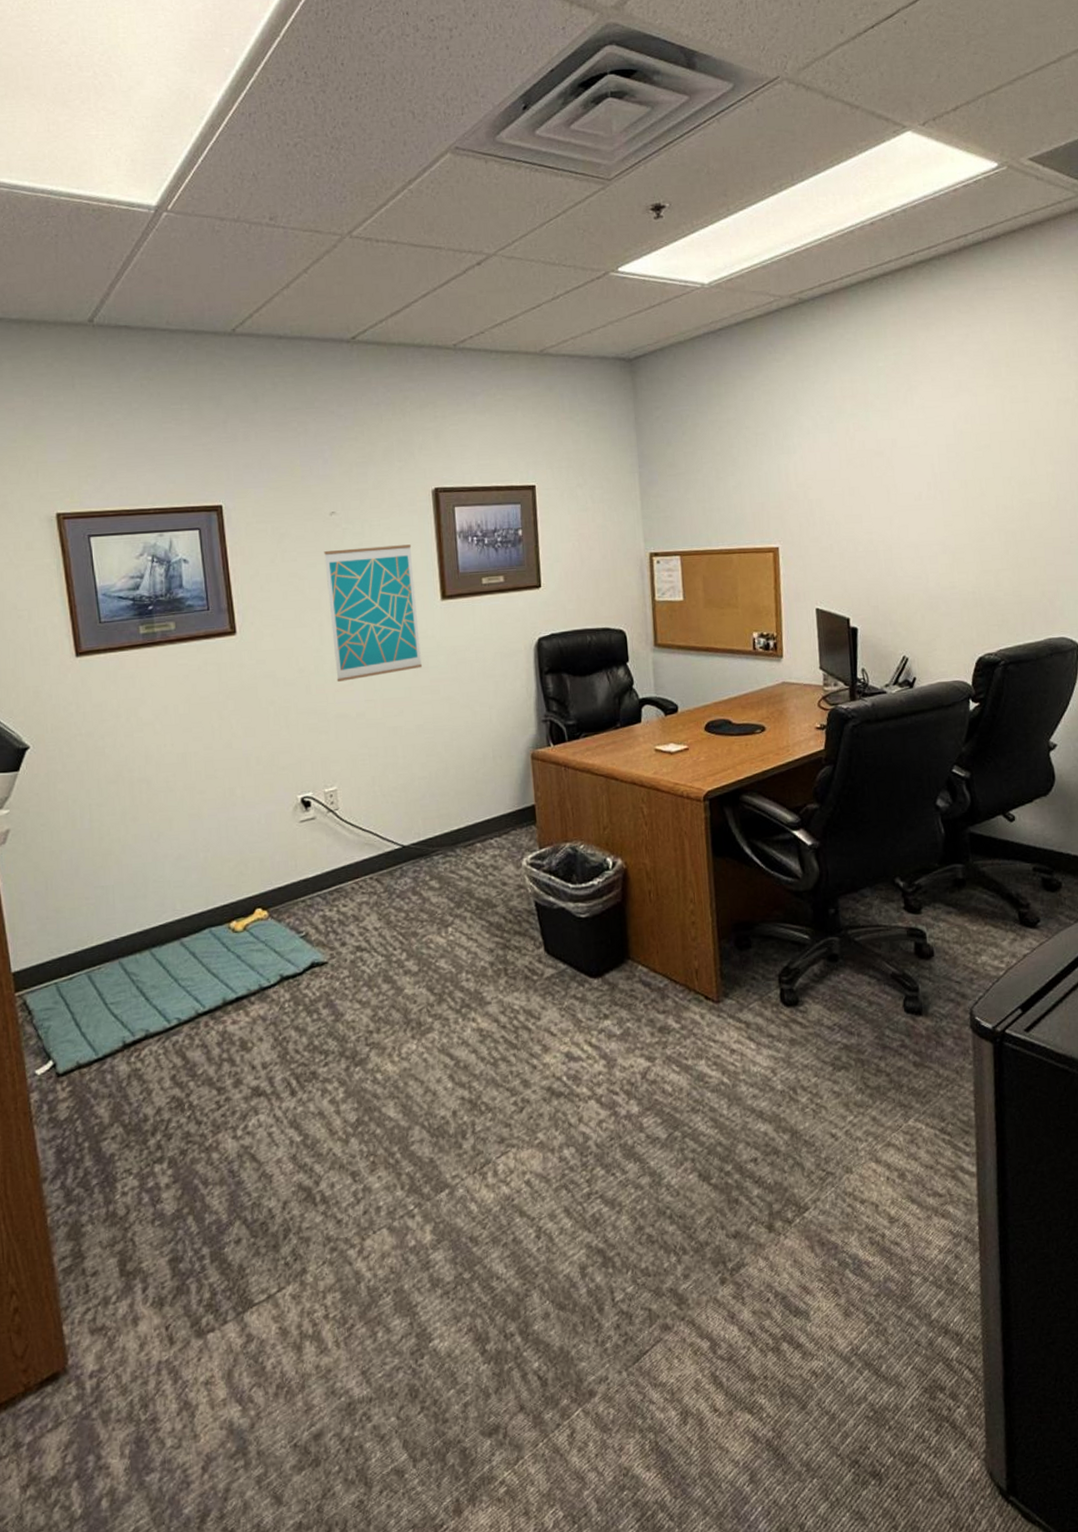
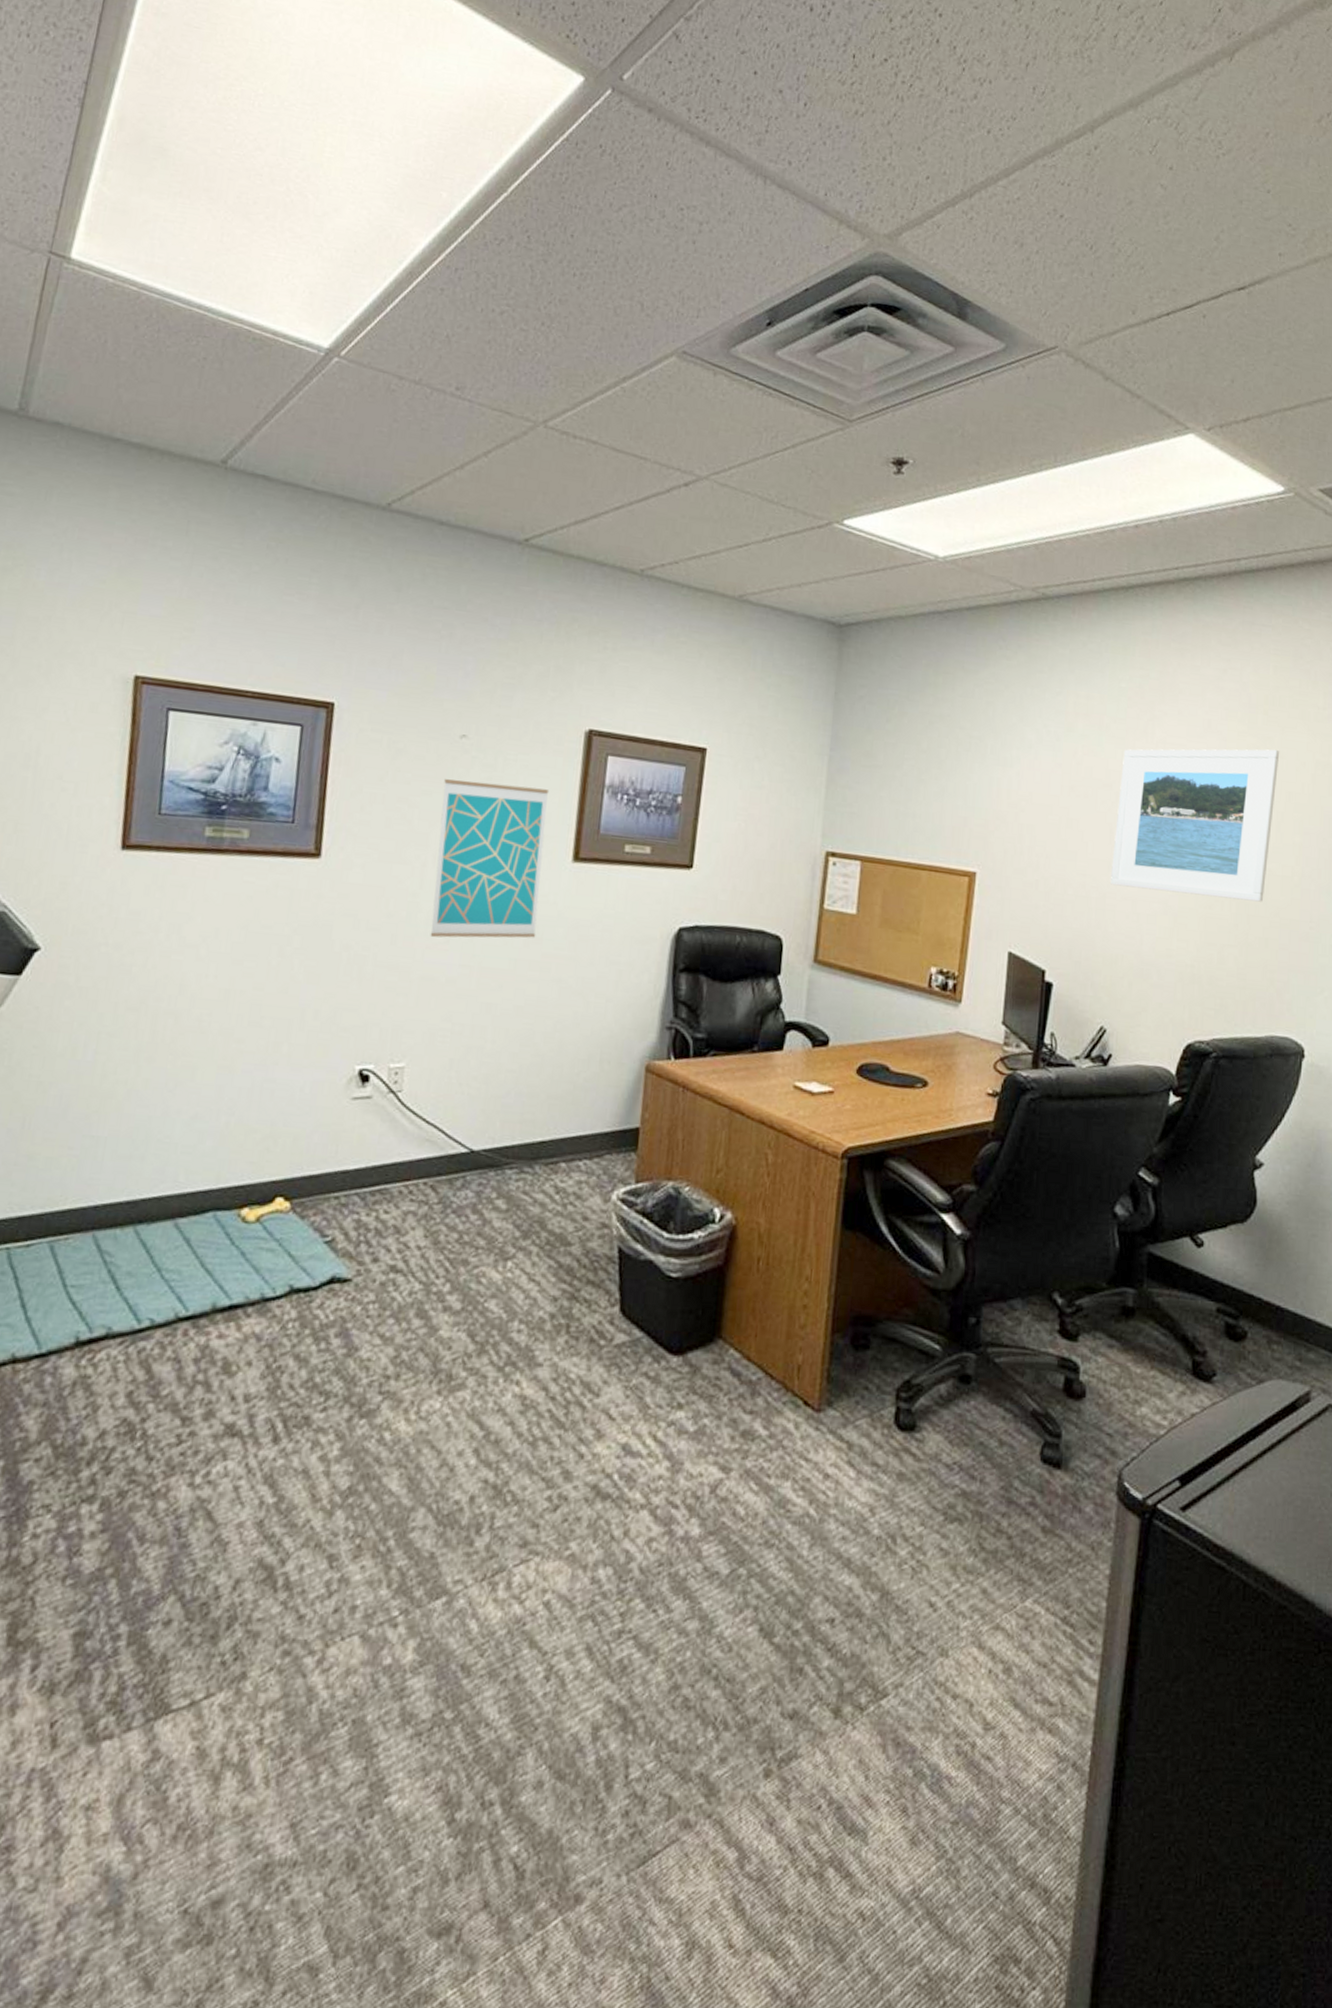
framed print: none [889,395,1027,537] -> present [1109,749,1280,902]

